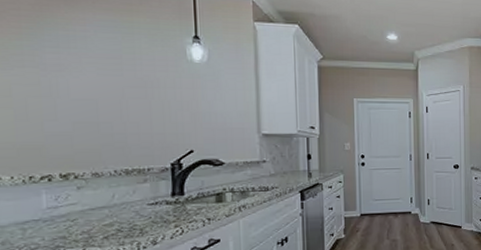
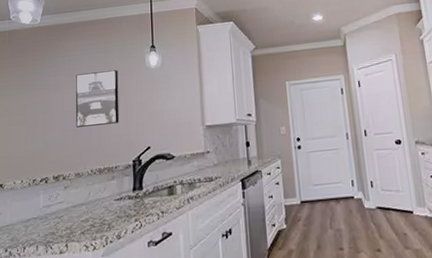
wall art: none [87,56,152,120] -> present [75,70,120,127]

